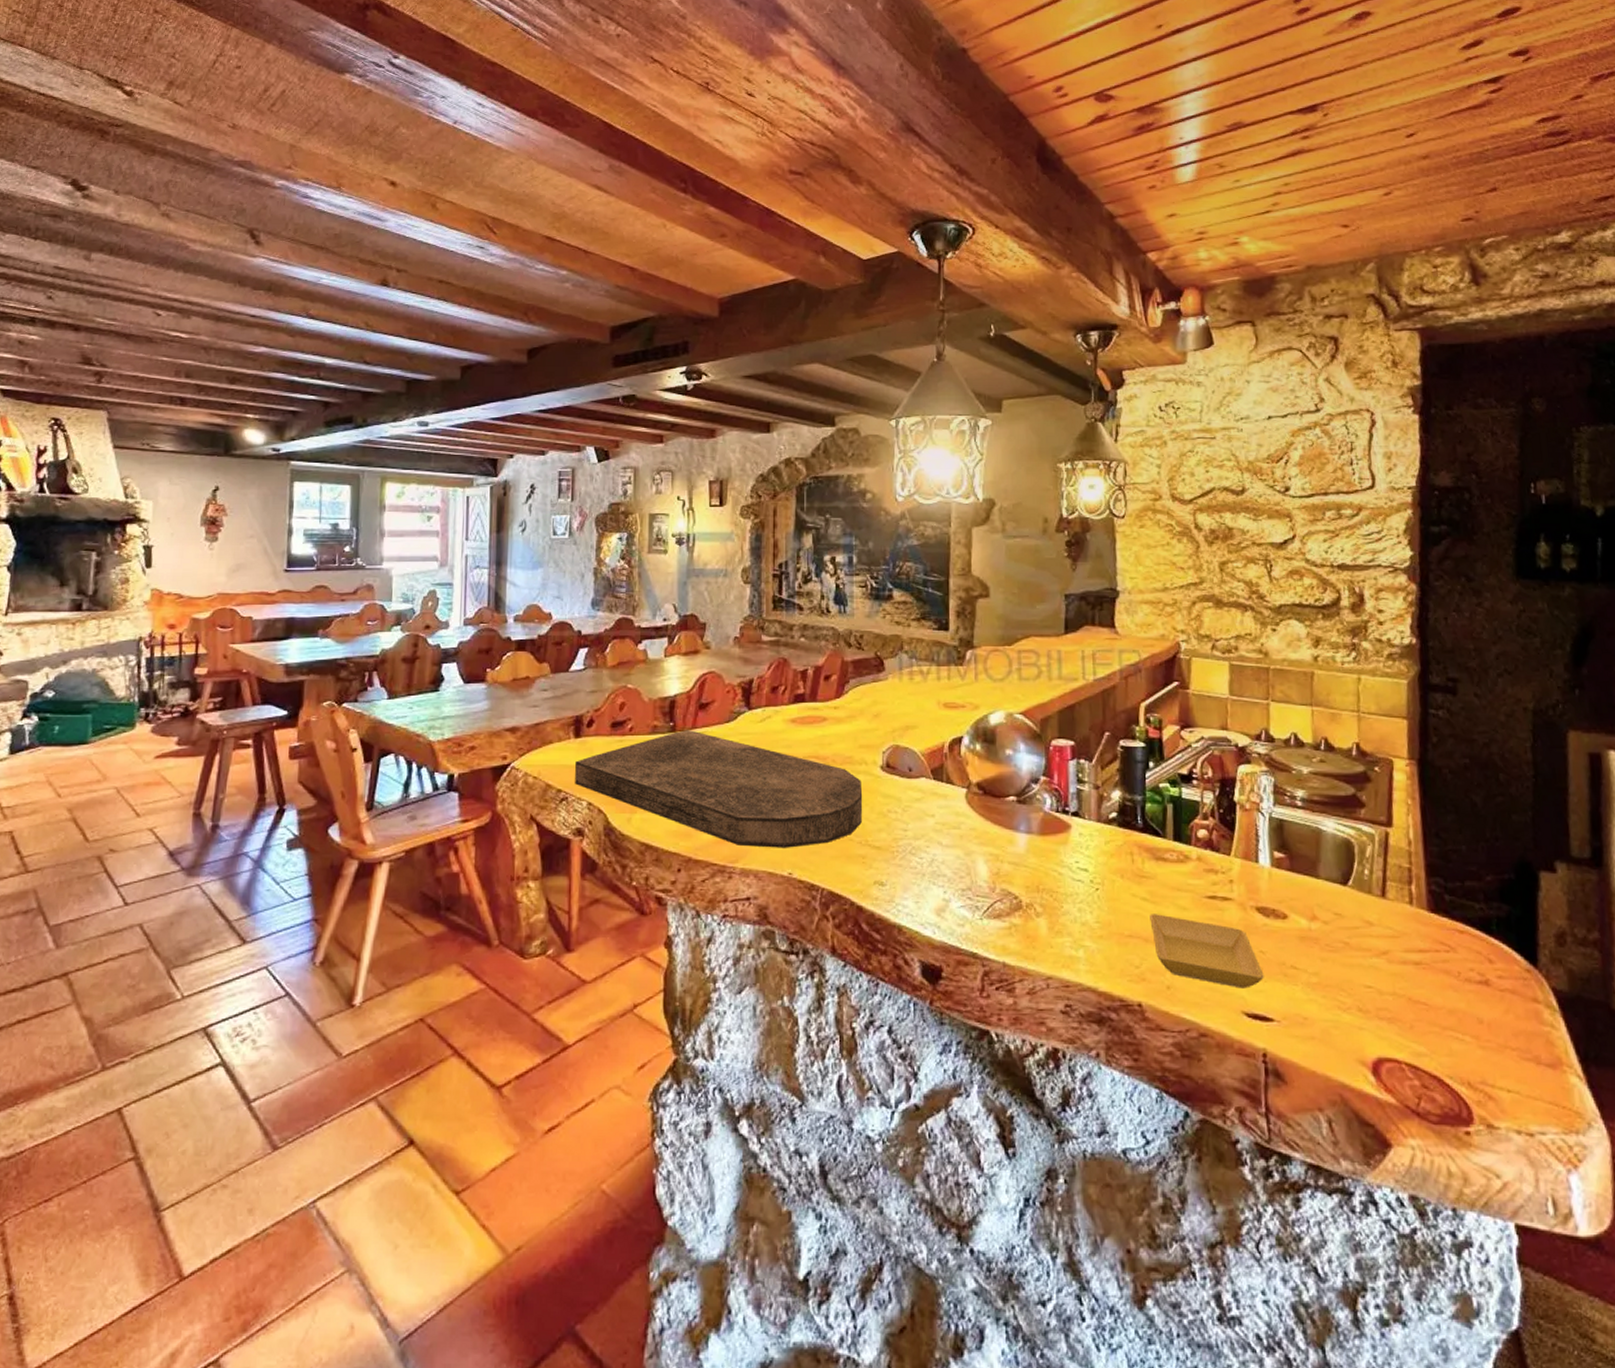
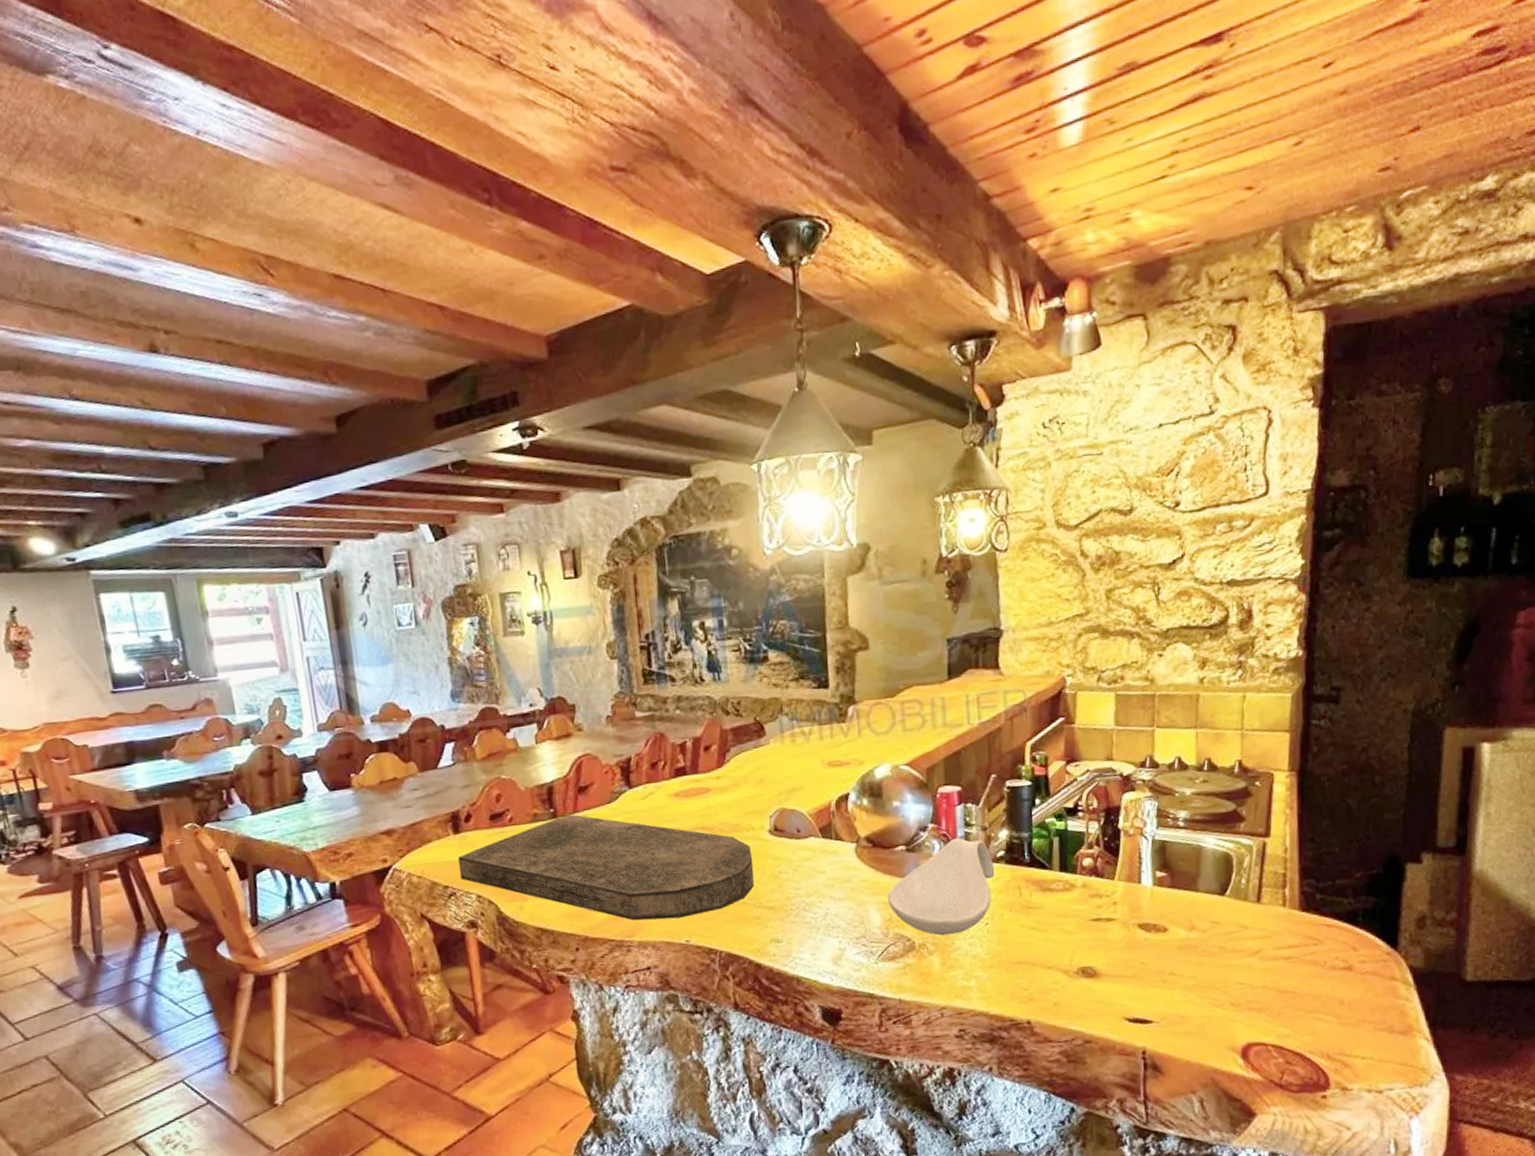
spoon rest: none [995,793,1107,897] -> present [887,837,995,936]
saucer: present [1150,914,1264,989] -> none [1037,940,1145,998]

